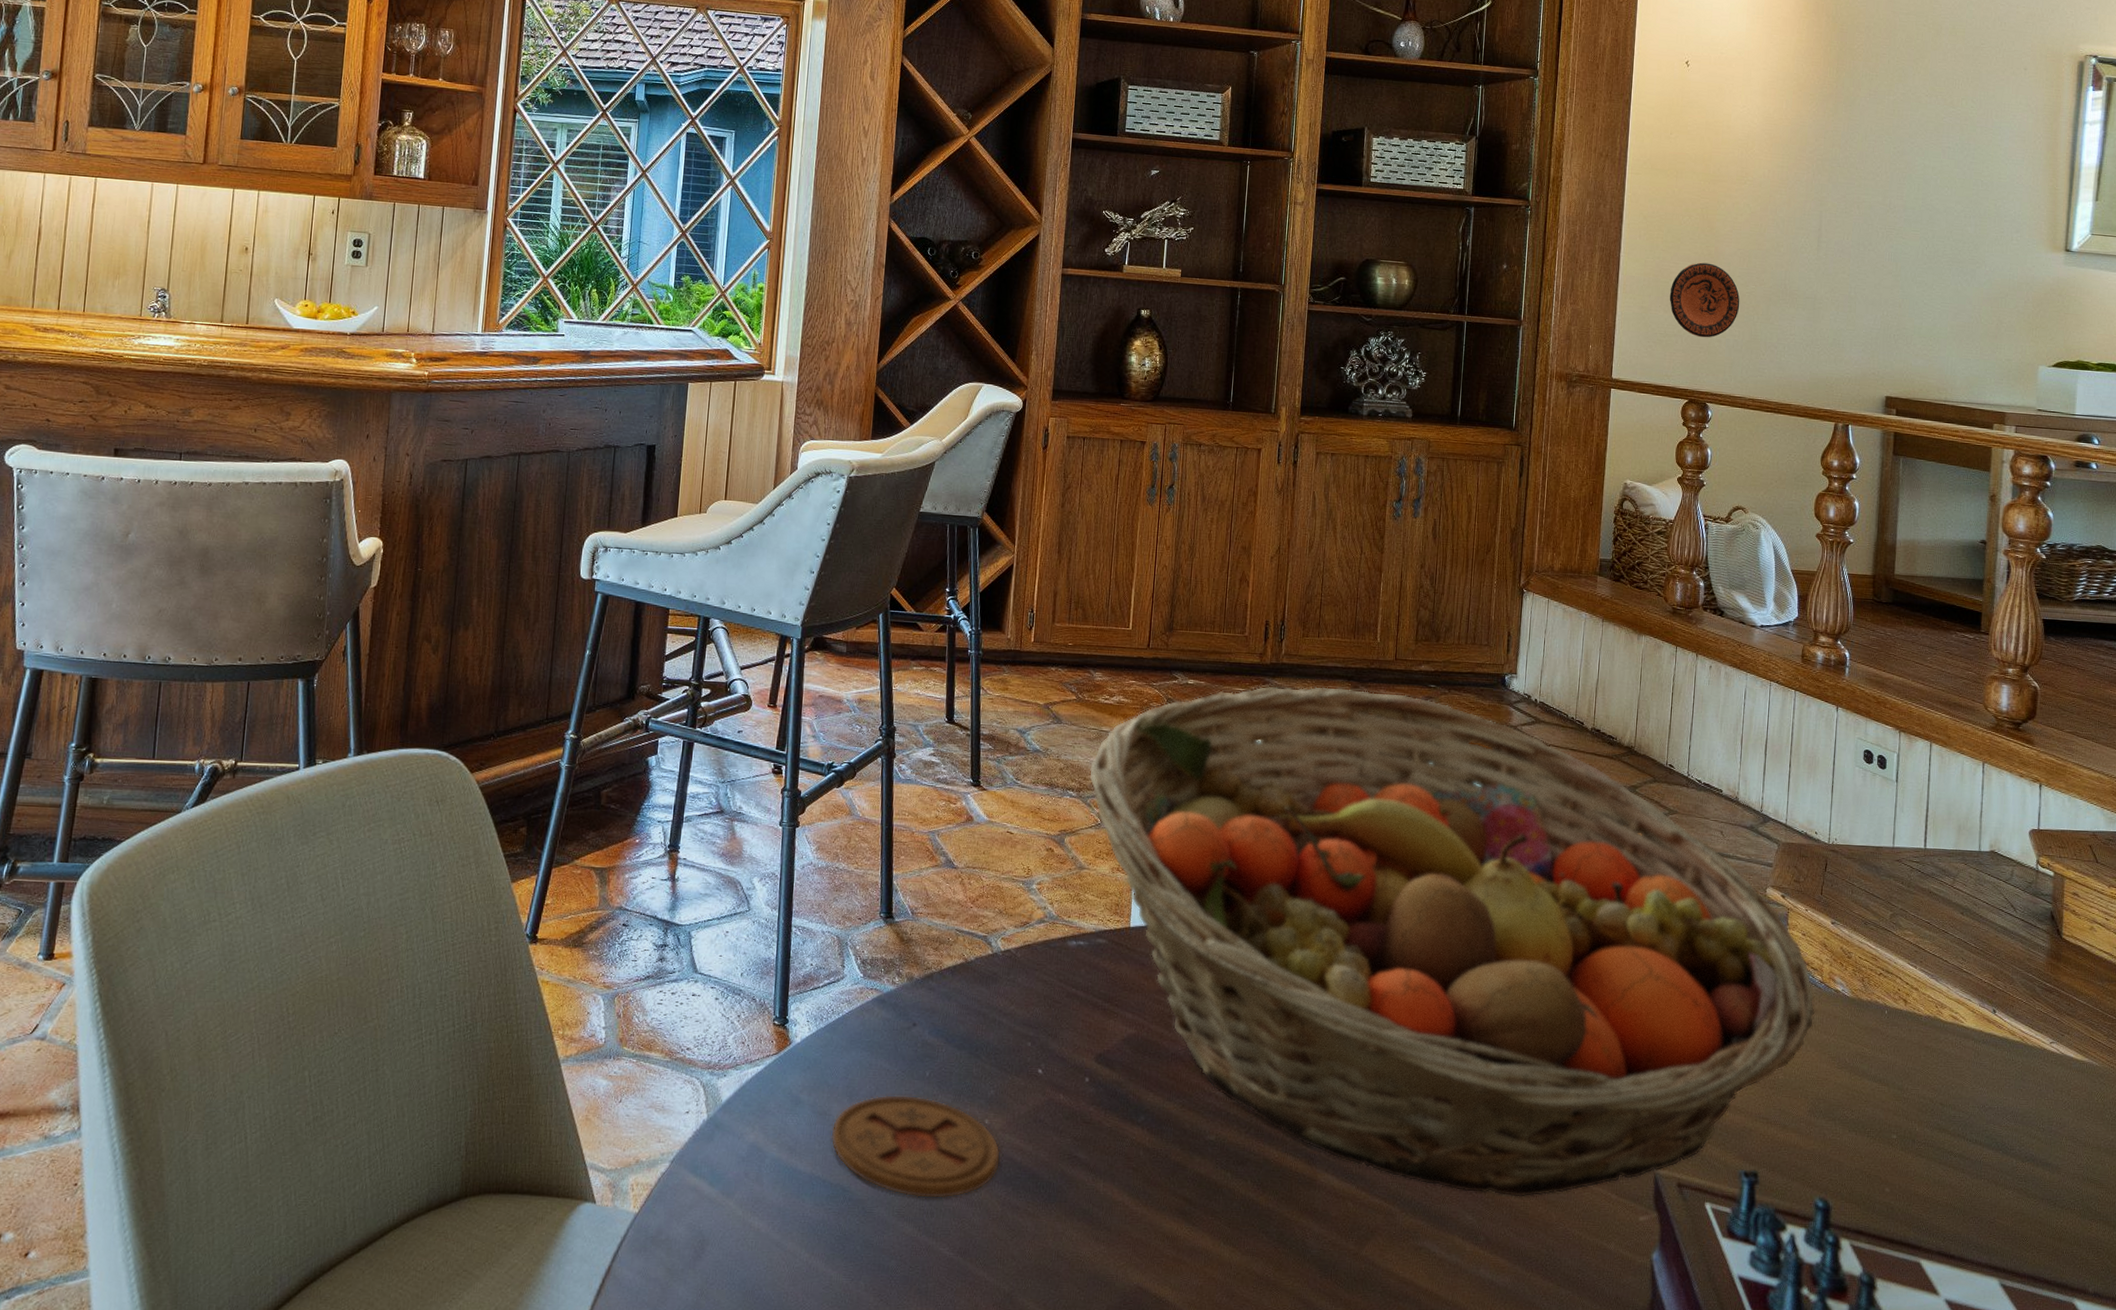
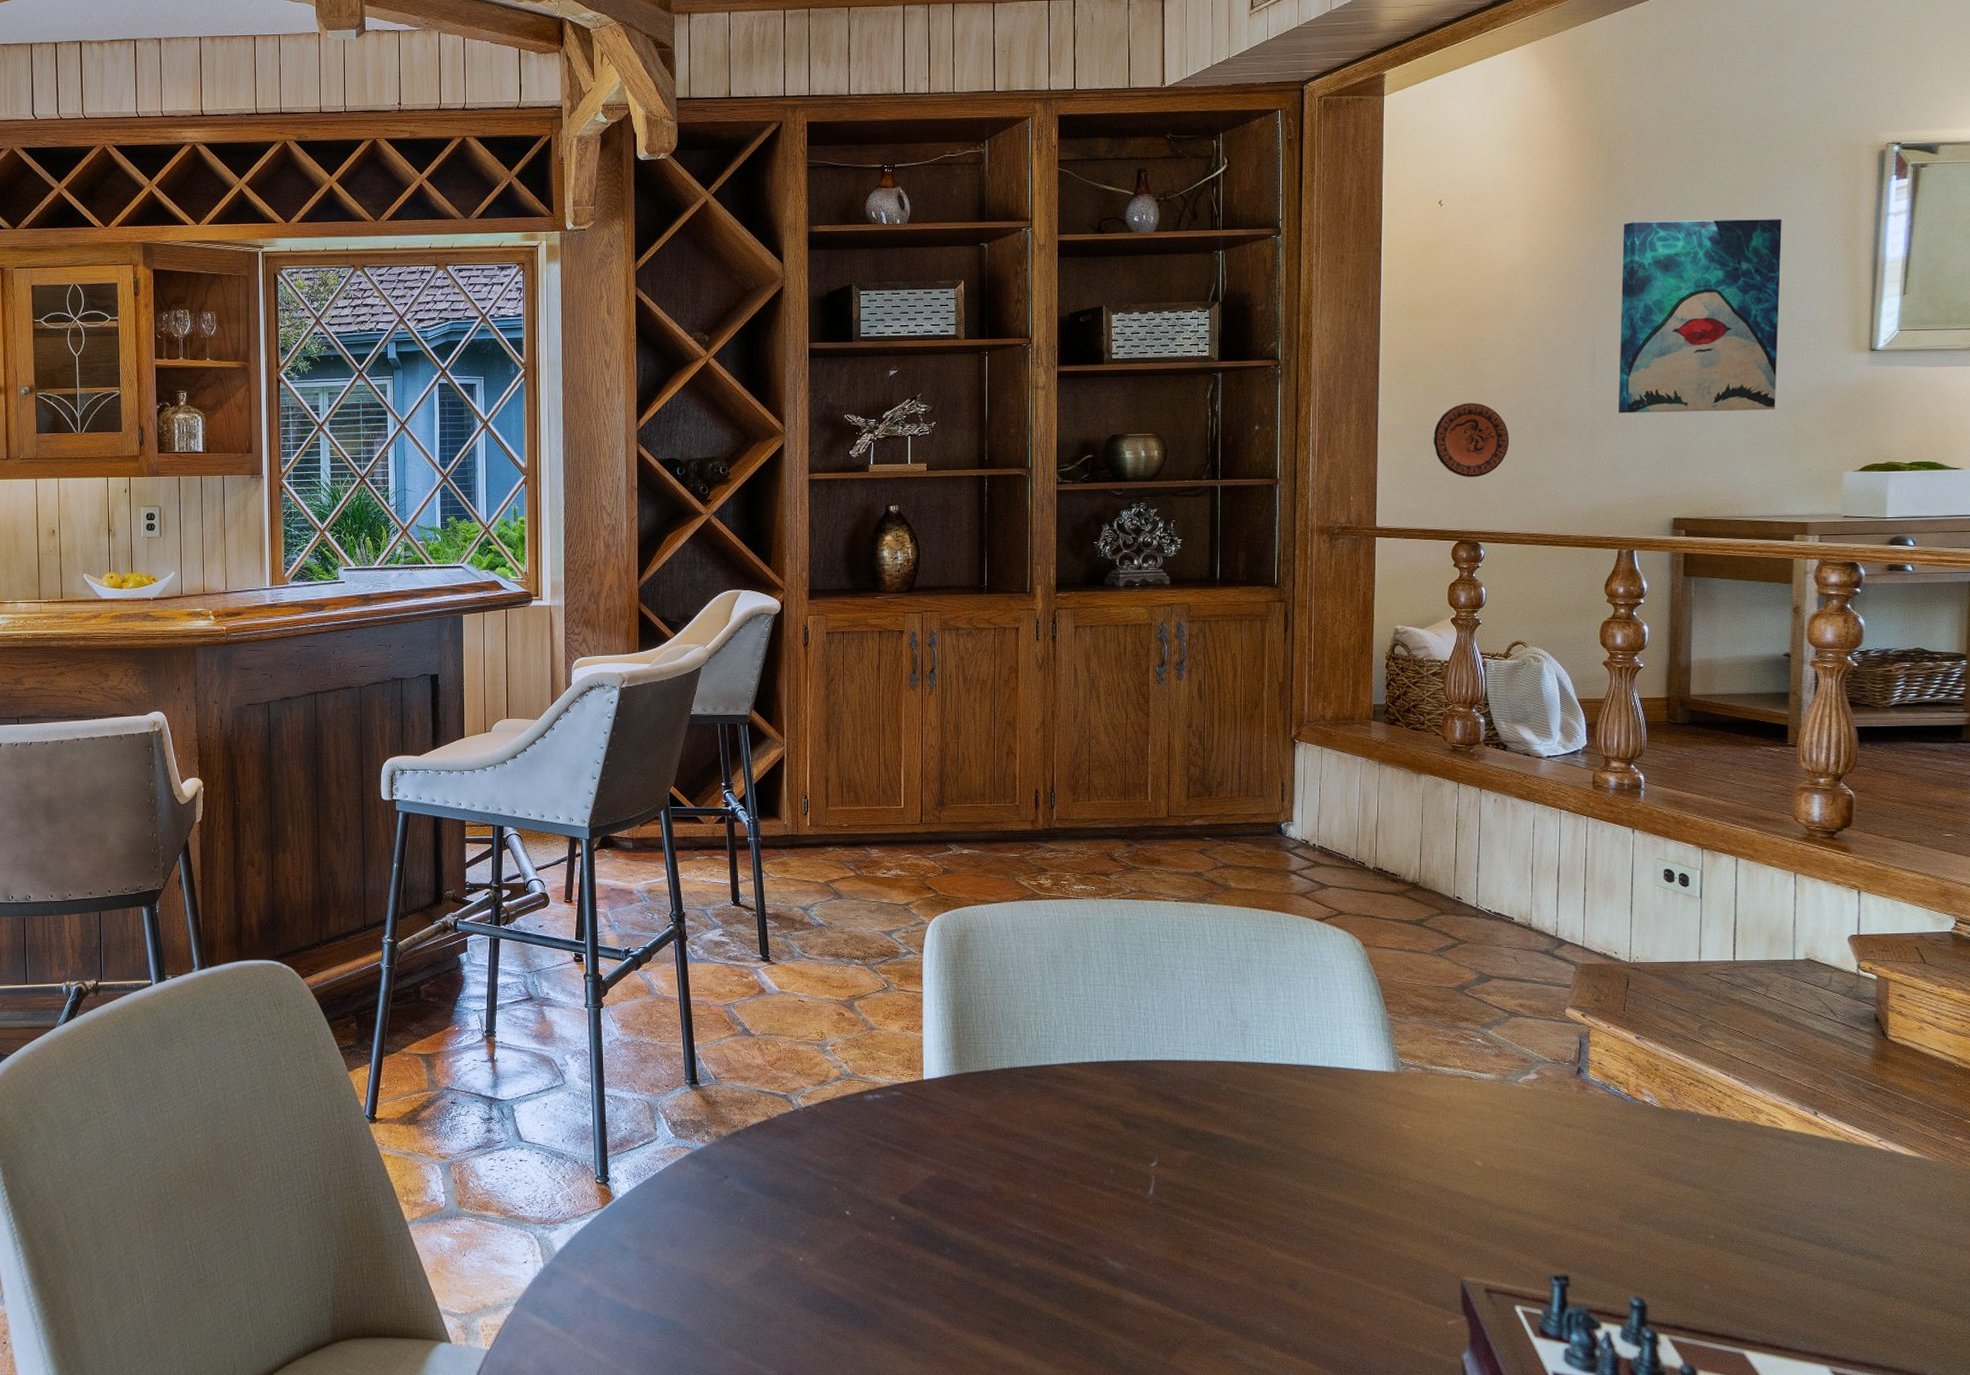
coaster: present [830,1094,1001,1199] -> none [658,1238,817,1329]
fruit basket: present [1088,686,1815,1197] -> none [872,846,1622,1307]
wall art: none [1840,102,1993,299] -> present [1619,219,1782,413]

